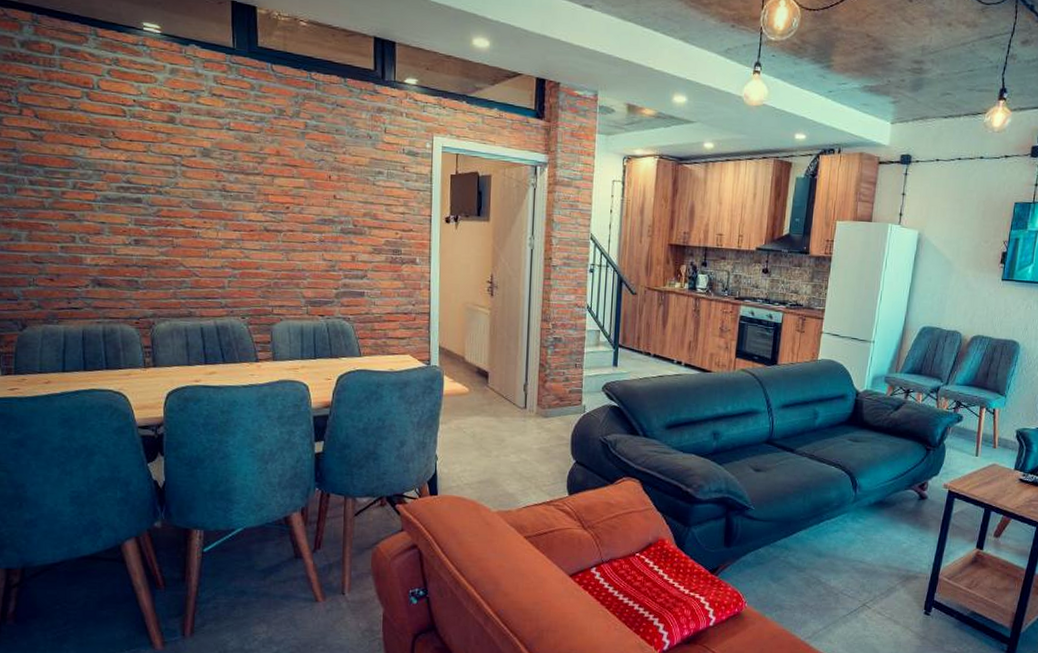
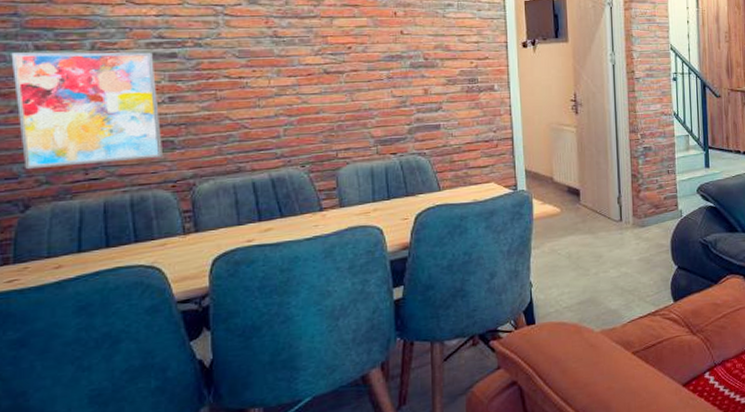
wall art: none [11,186,129,296] -> present [11,52,162,170]

